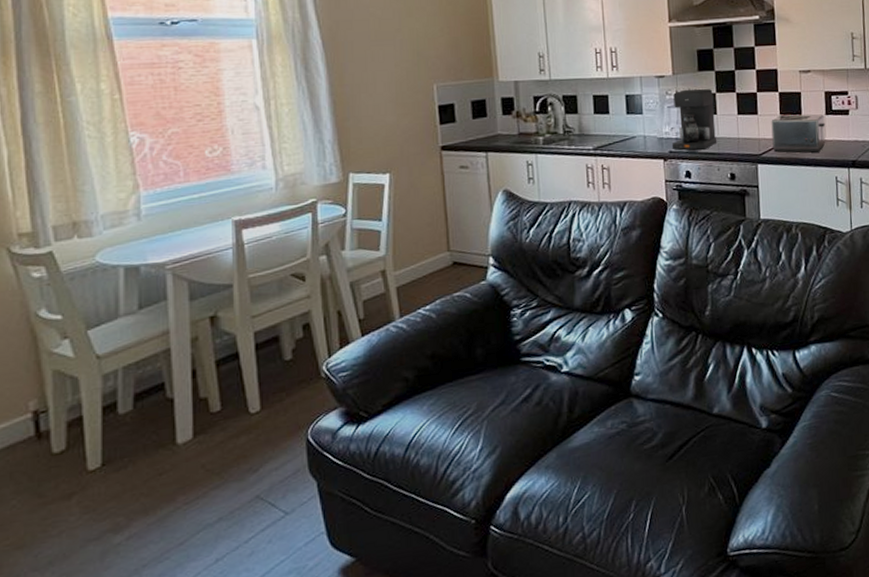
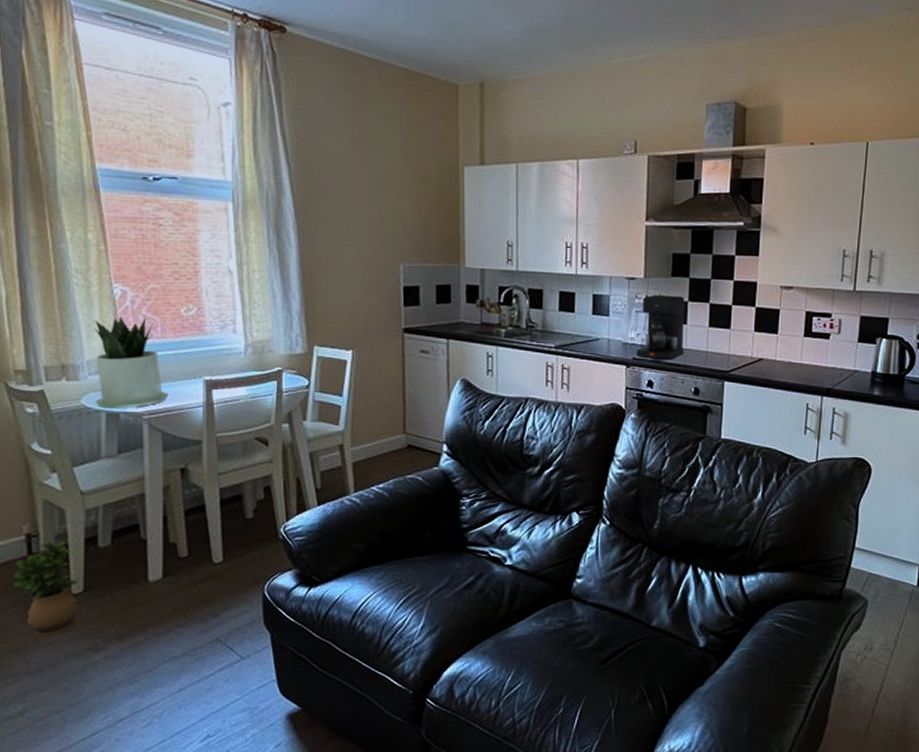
potted plant: none [18,413,98,526] -> present [14,541,80,637]
planter: none [109,164,194,263] -> present [94,316,169,409]
toaster: present [771,114,826,153] -> none [742,332,803,376]

